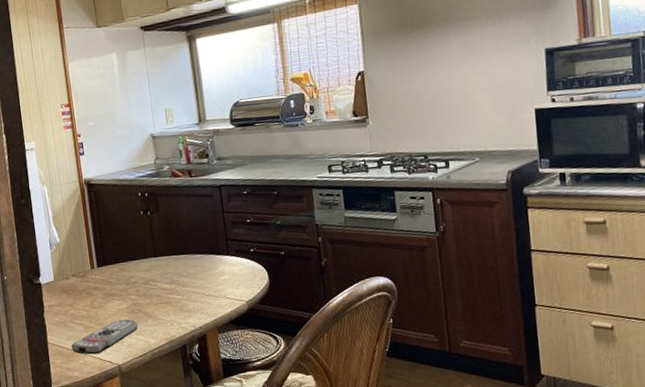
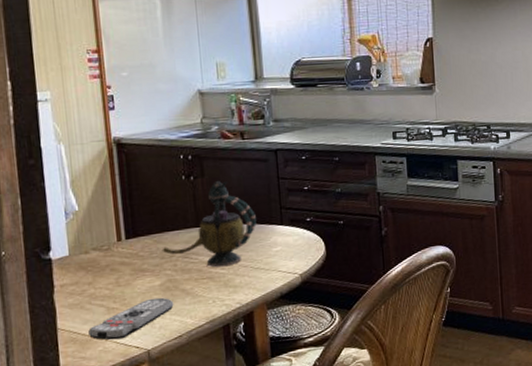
teapot: none [127,214,206,294] -> present [162,180,257,267]

